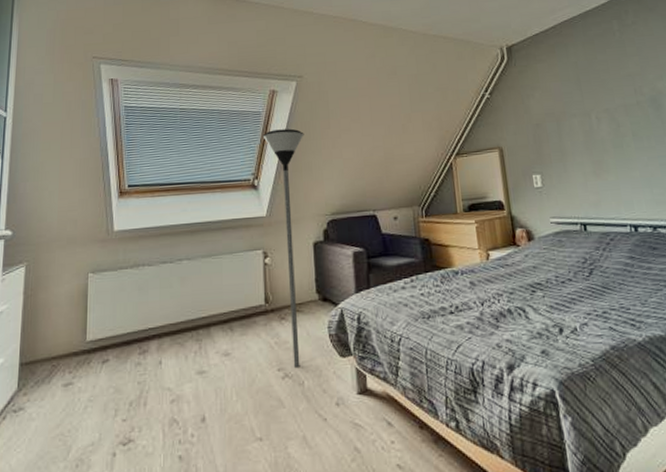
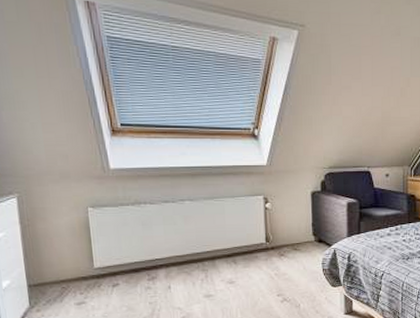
floor lamp: present [263,128,304,367] -> none [263,80,305,294]

